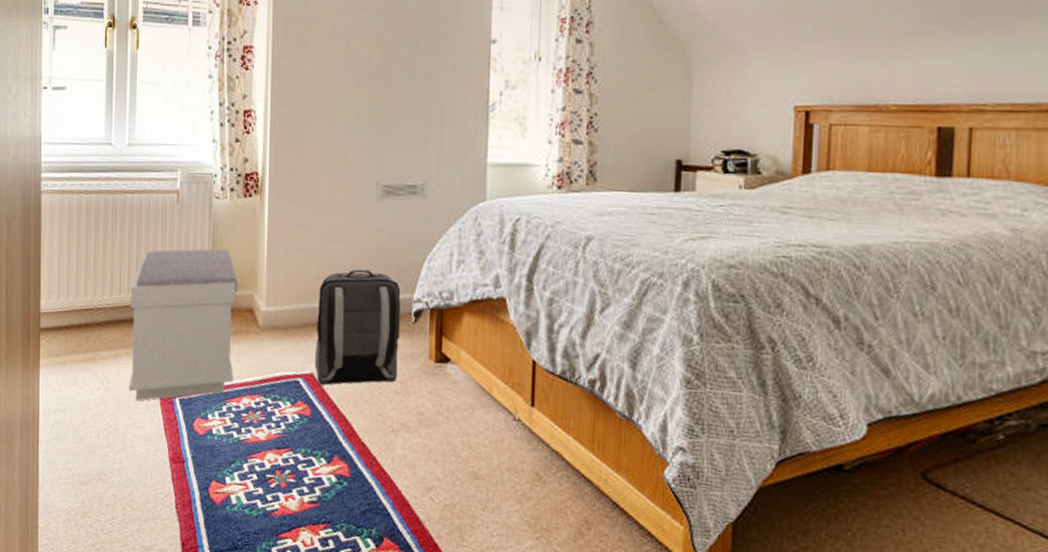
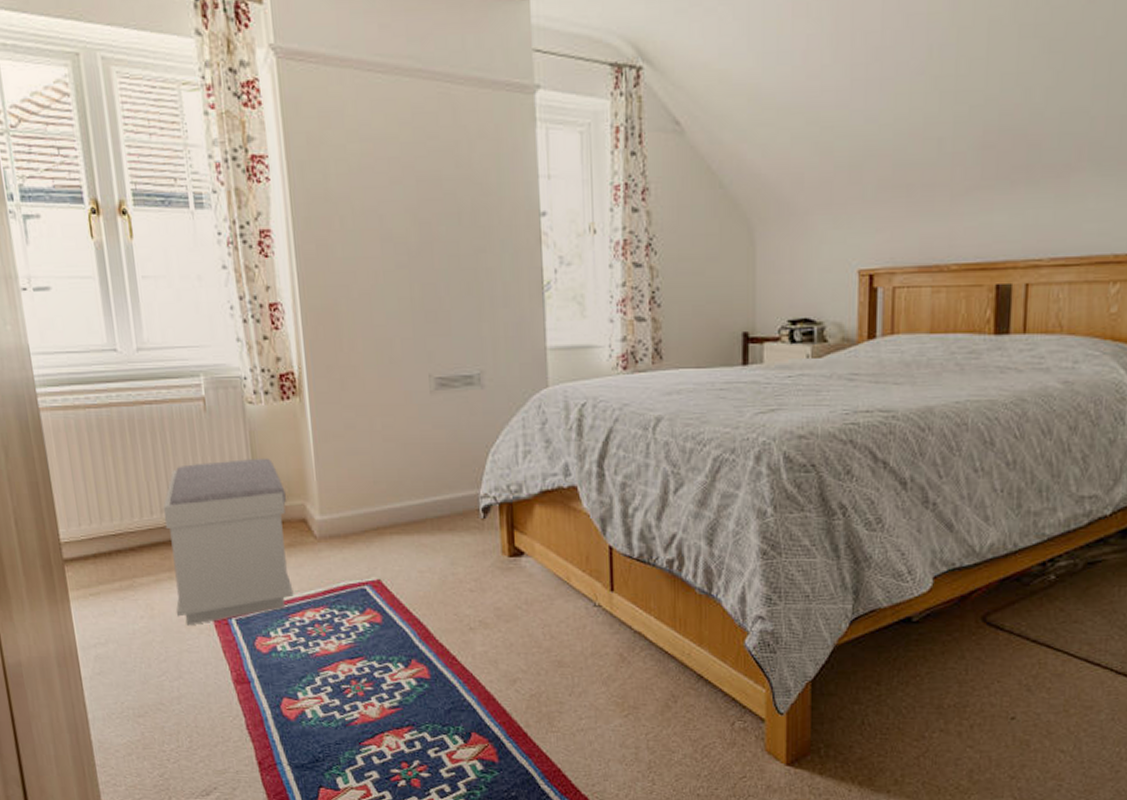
backpack: present [314,269,401,386] -> none [377,468,471,591]

